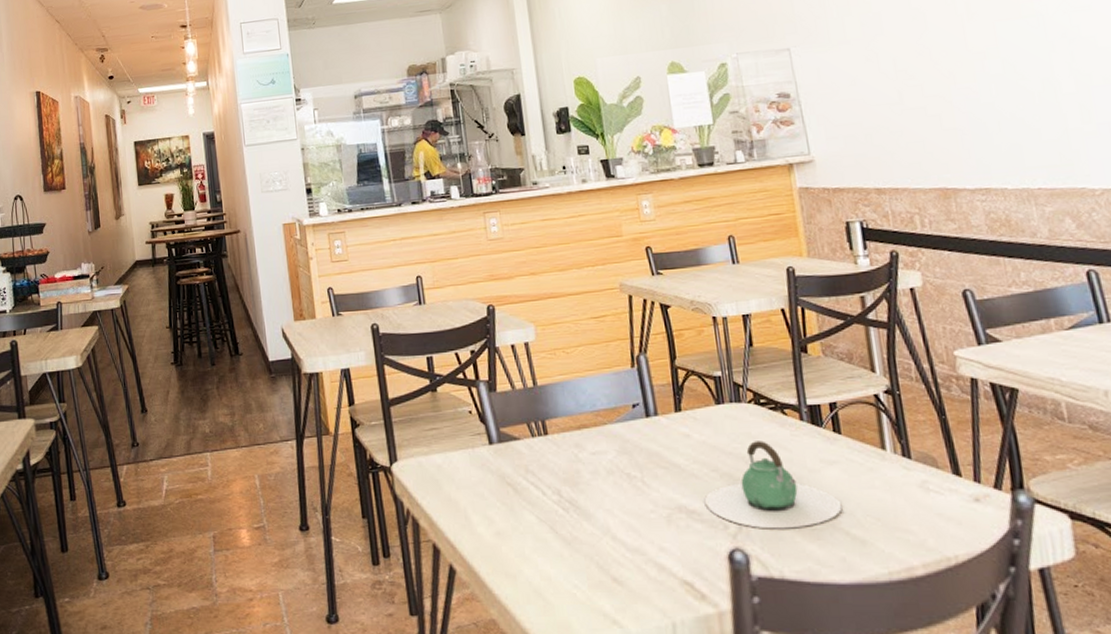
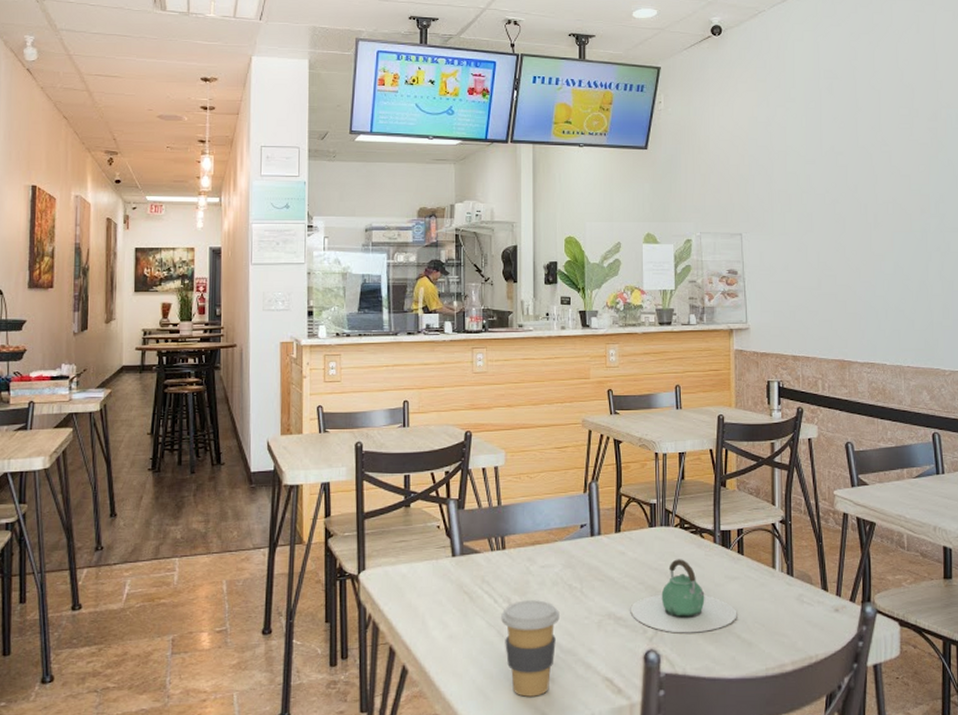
coffee cup: none [552,491,621,602] -> present [501,600,560,697]

